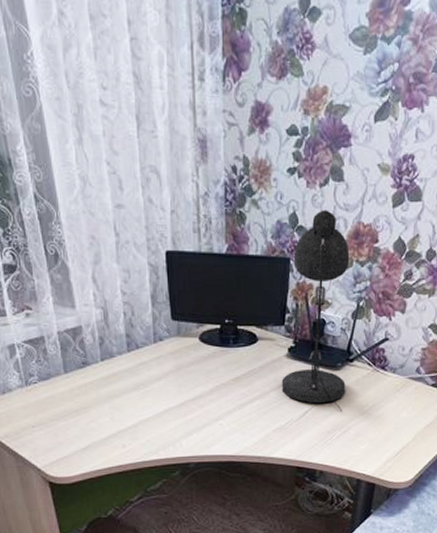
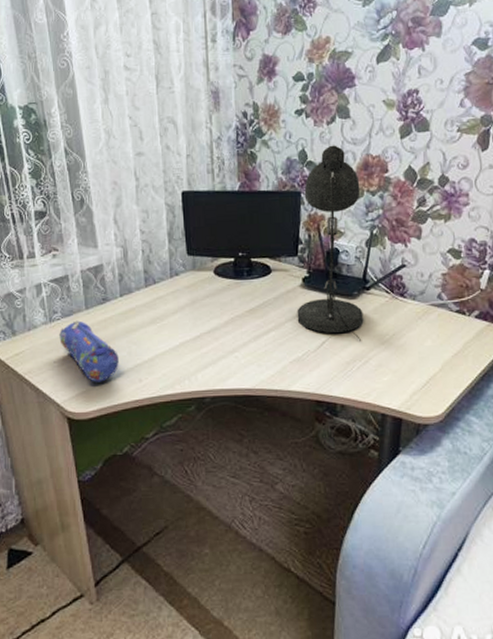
pencil case: none [35,384,101,447] -> present [58,320,119,382]

